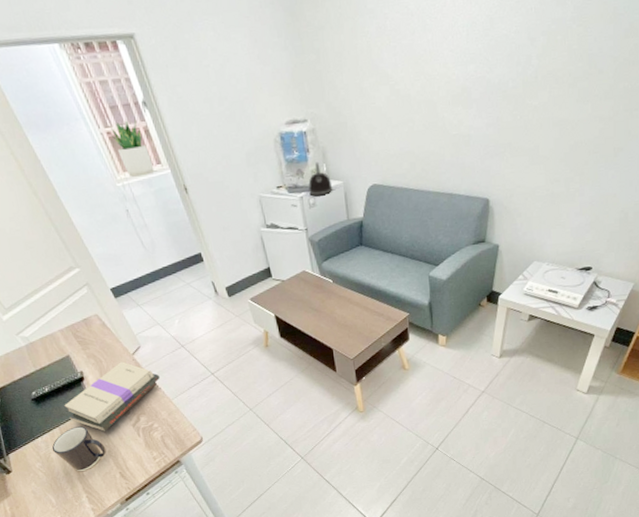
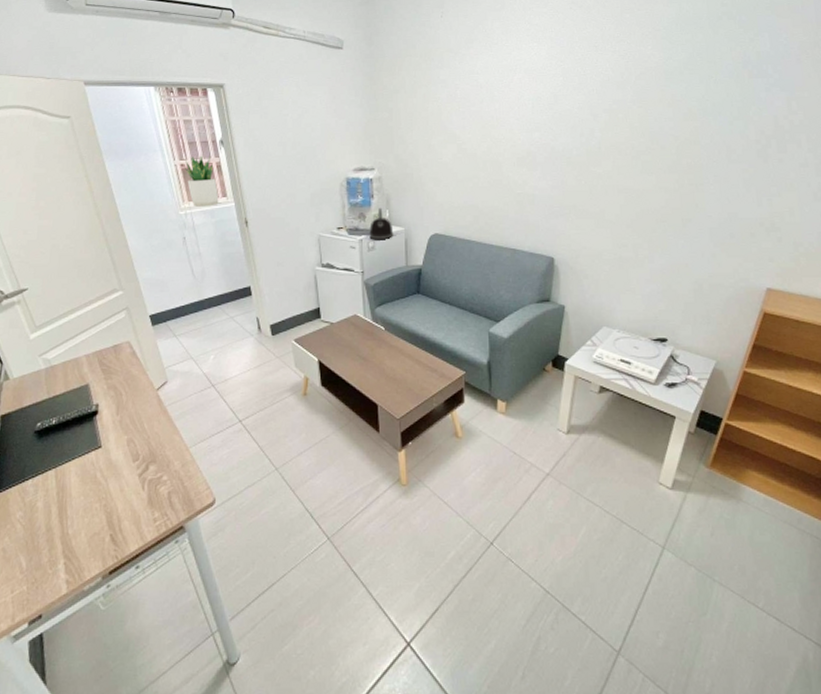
mug: present [52,426,107,472] -> none [40,470,102,529]
books: present [64,361,161,431] -> none [68,397,182,479]

